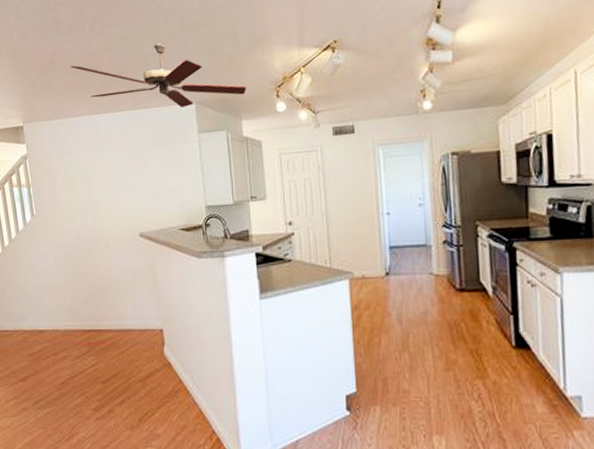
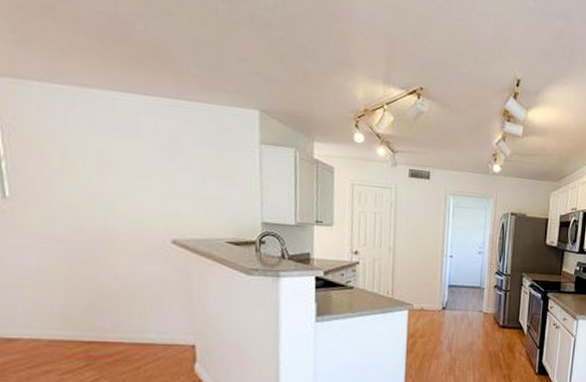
ceiling fan: present [70,43,246,107] -> none [80,21,322,116]

